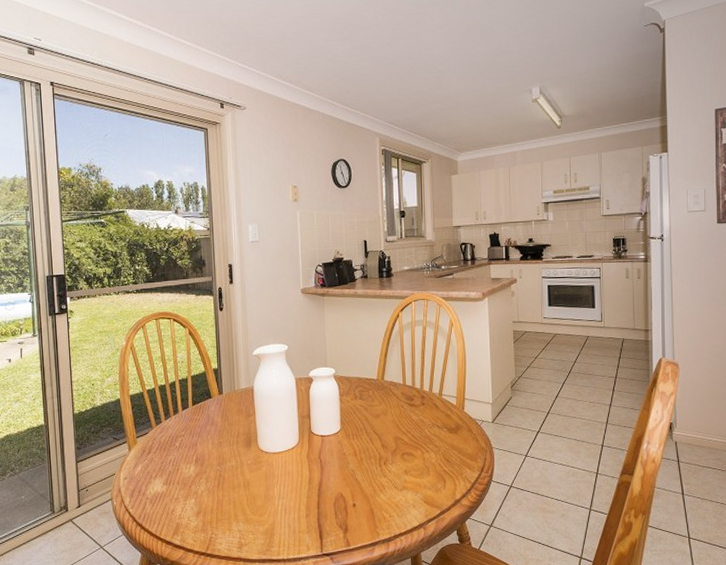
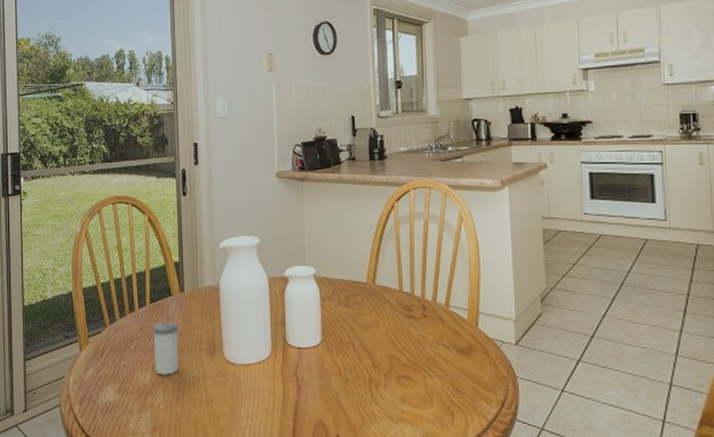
salt shaker: none [195,420,219,466] -> present [153,321,179,375]

